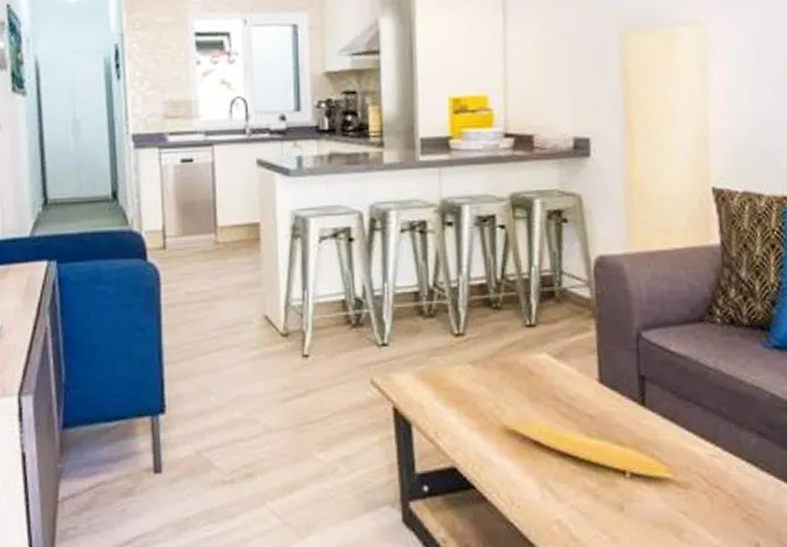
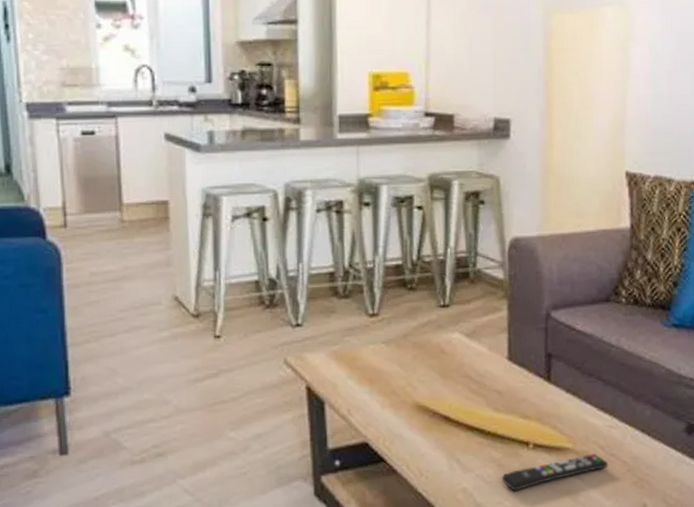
remote control: none [597,485,714,524] -> present [501,453,608,491]

